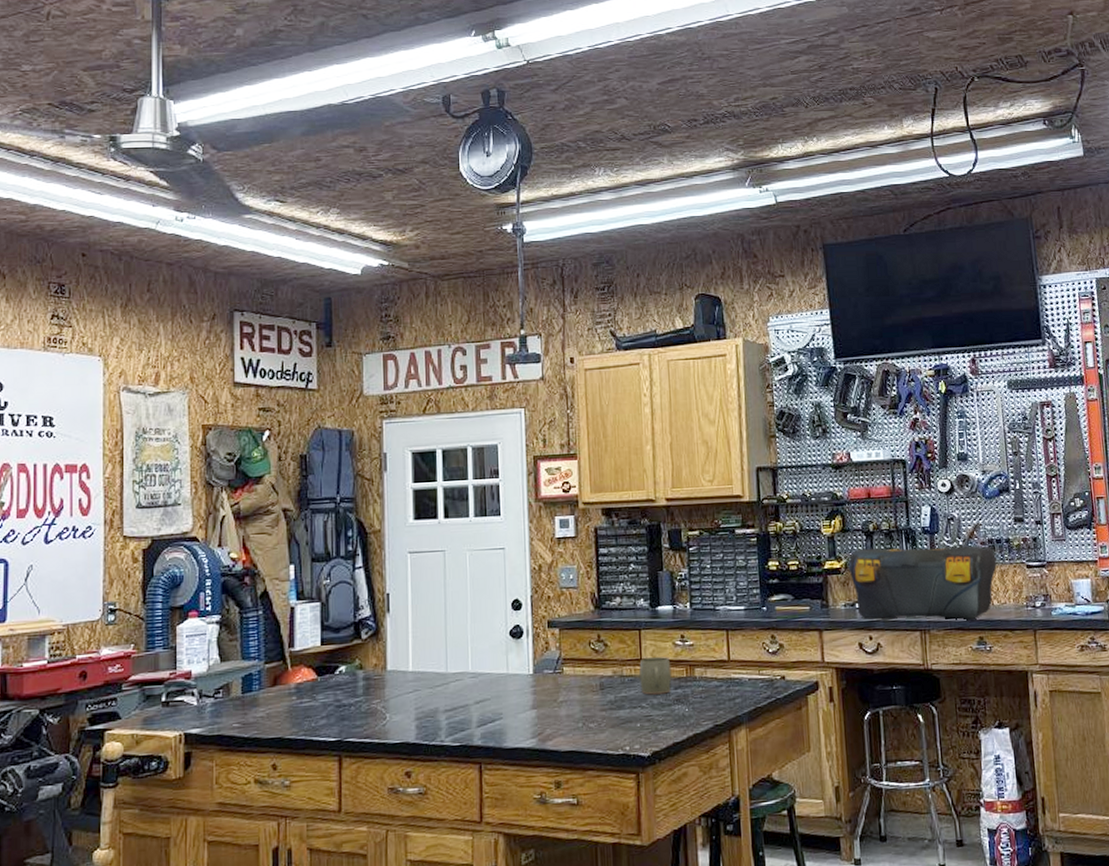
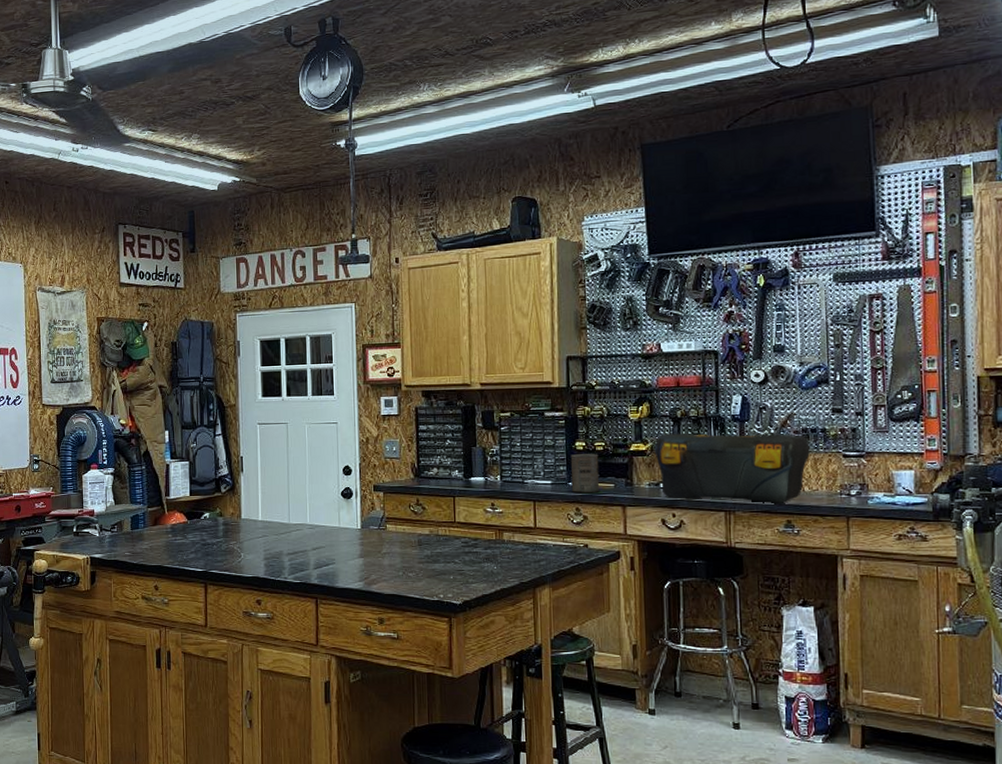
mug: present [639,657,672,695] -> none [453,521,482,553]
paint can: none [763,574,795,620] -> present [570,454,600,494]

